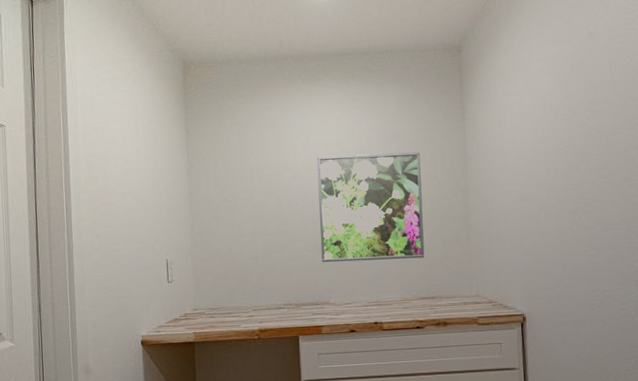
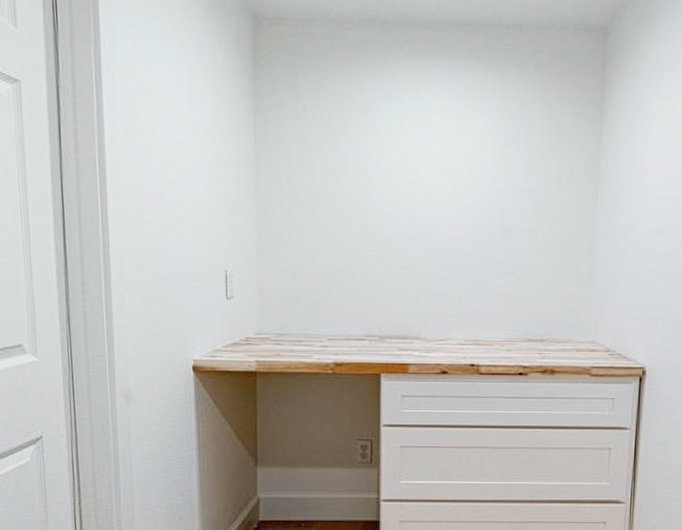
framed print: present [317,152,425,263] -> none [414,156,544,293]

